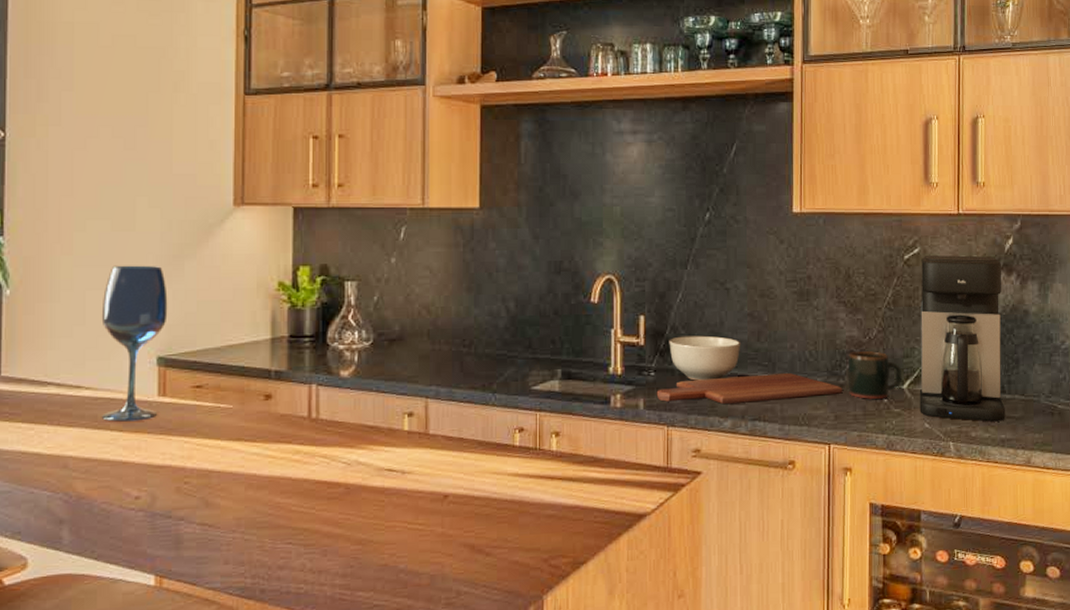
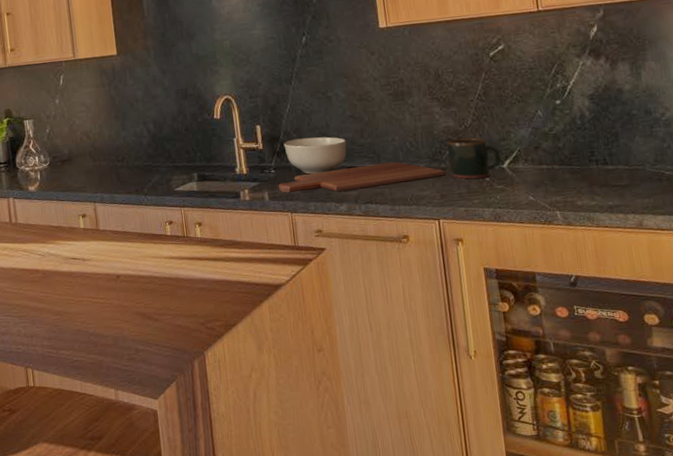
coffee maker: present [919,255,1005,422] -> none [507,44,611,192]

